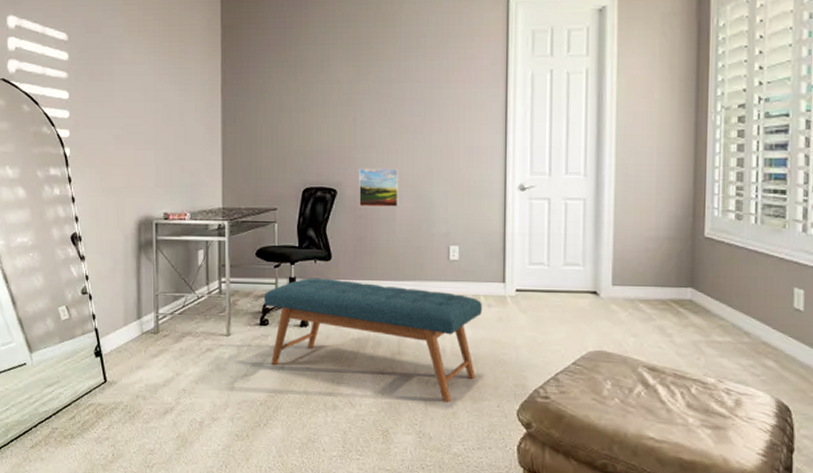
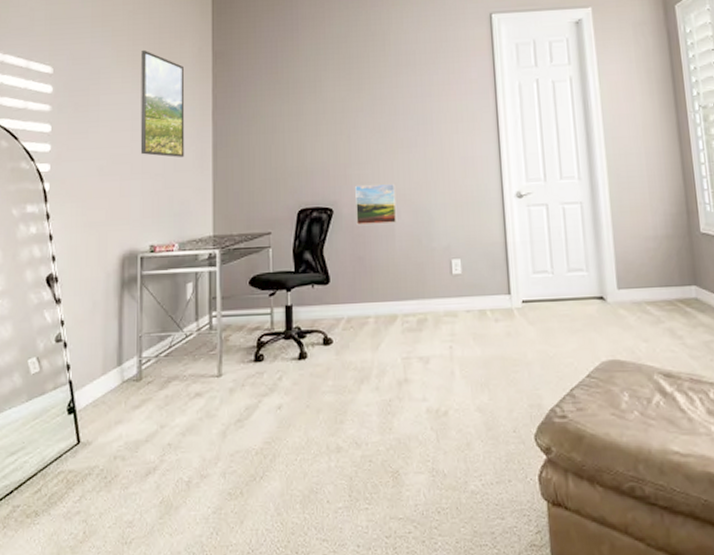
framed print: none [152,20,195,130] -> present [140,49,185,157]
bench: present [264,278,483,402] -> none [259,303,490,432]

